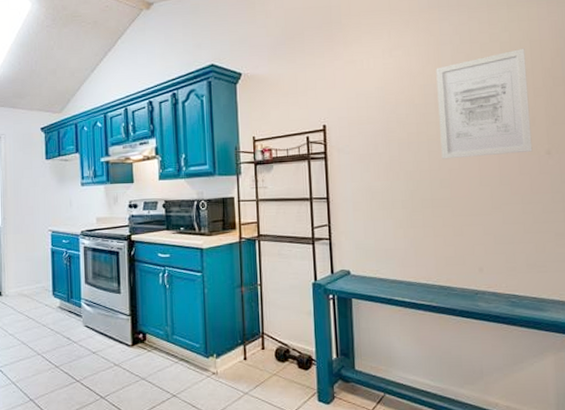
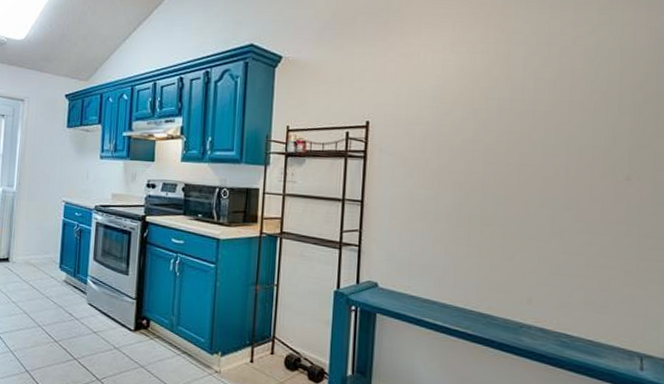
wall art: present [436,48,533,160] -> none [499,56,614,176]

